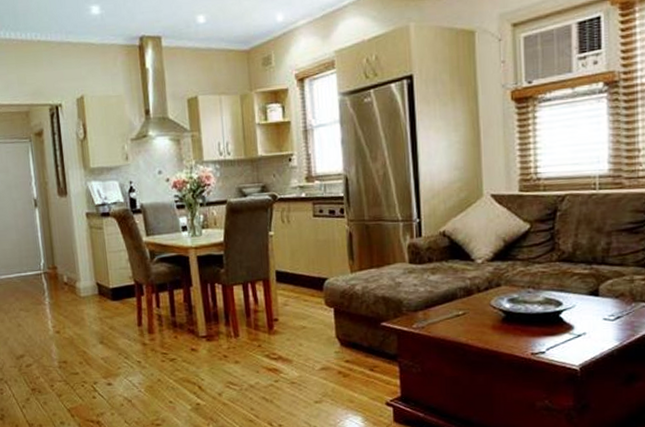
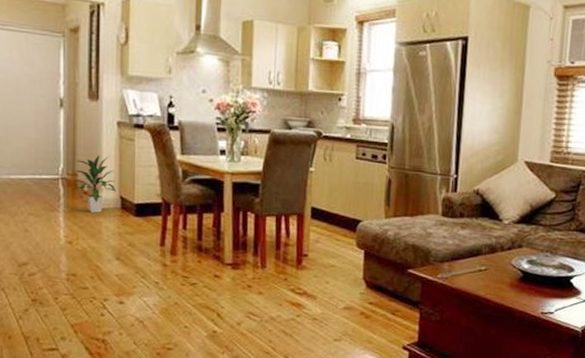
indoor plant: none [50,246,93,302] -> present [69,155,116,213]

